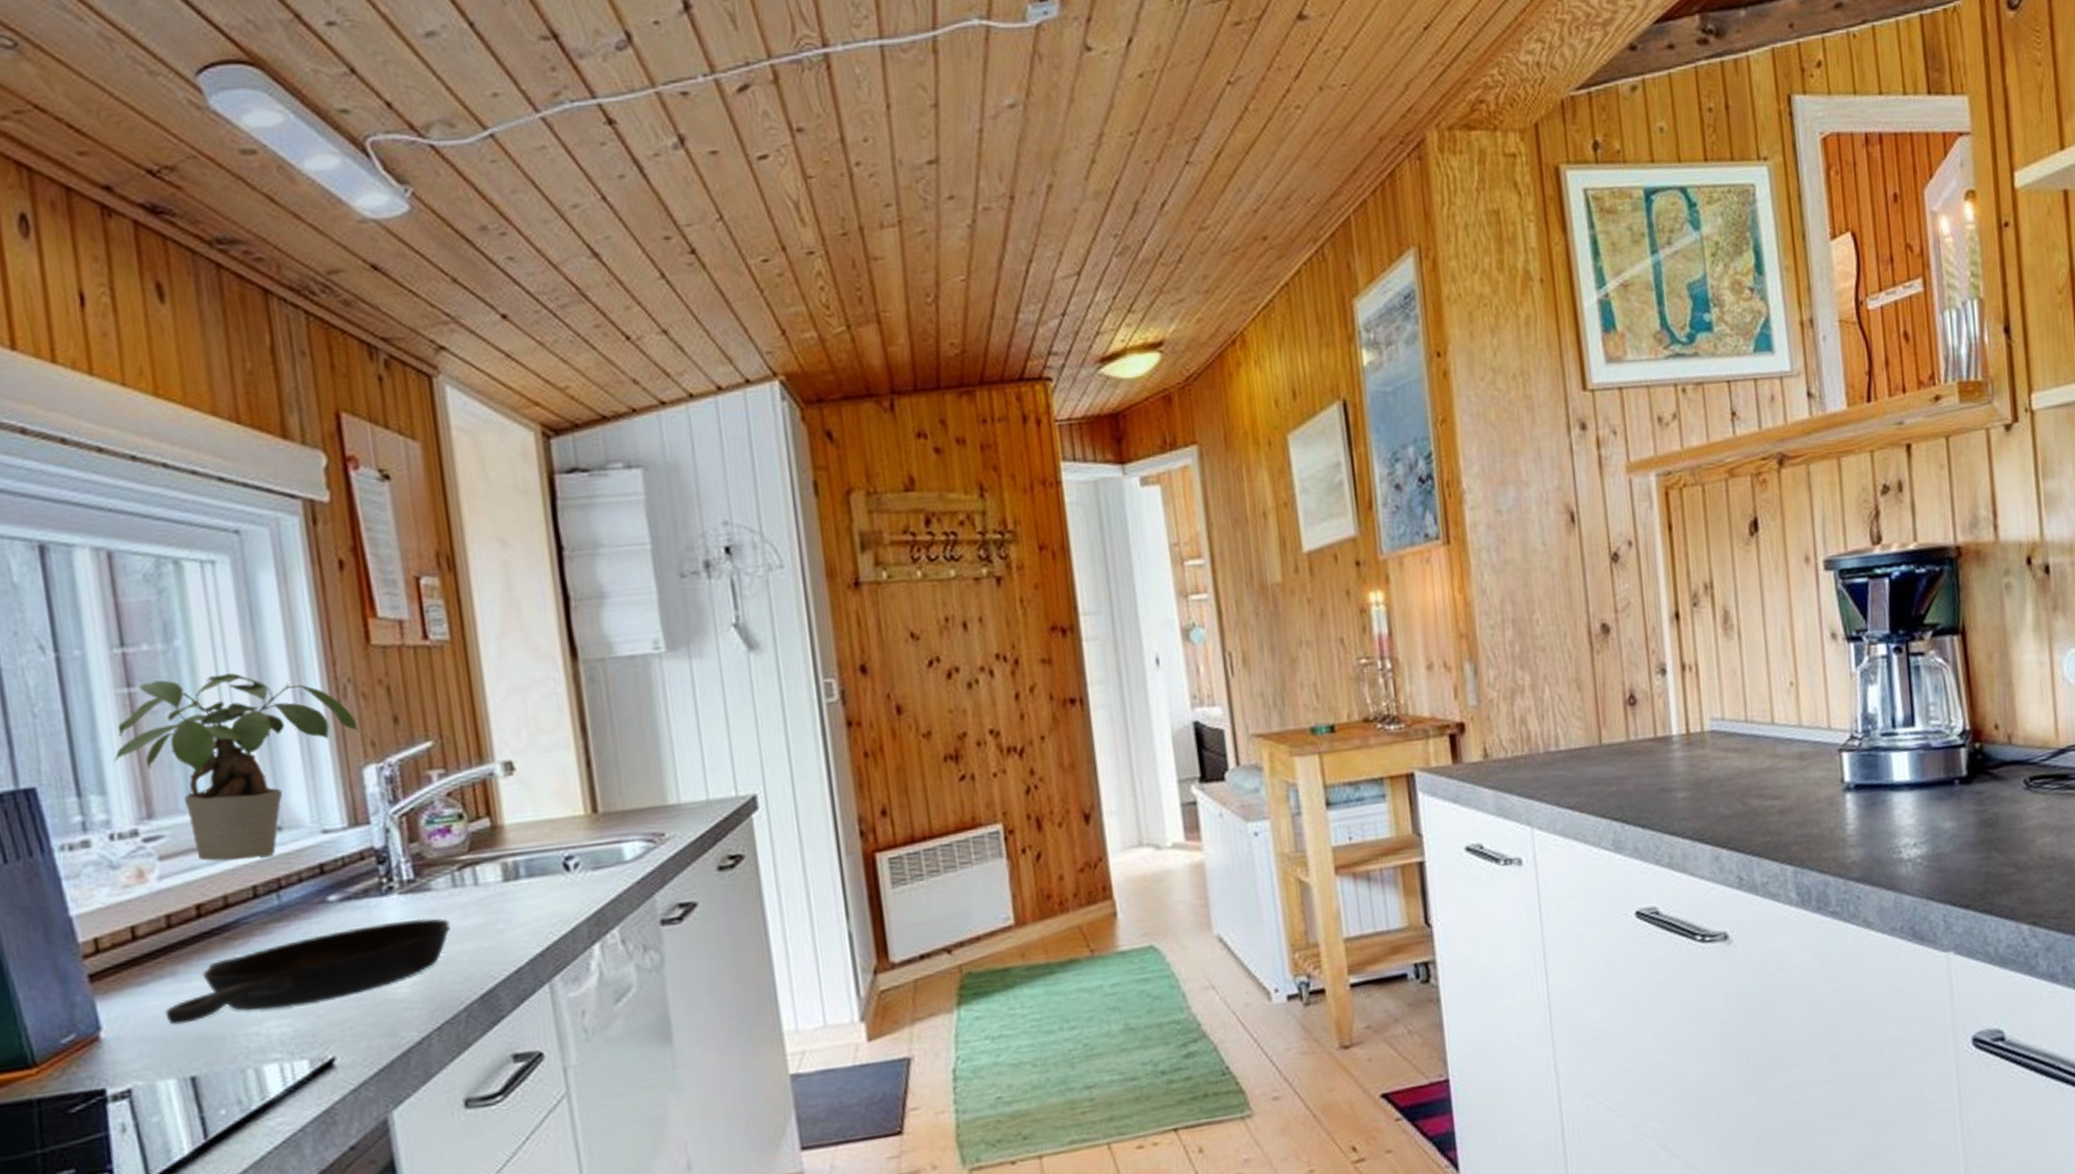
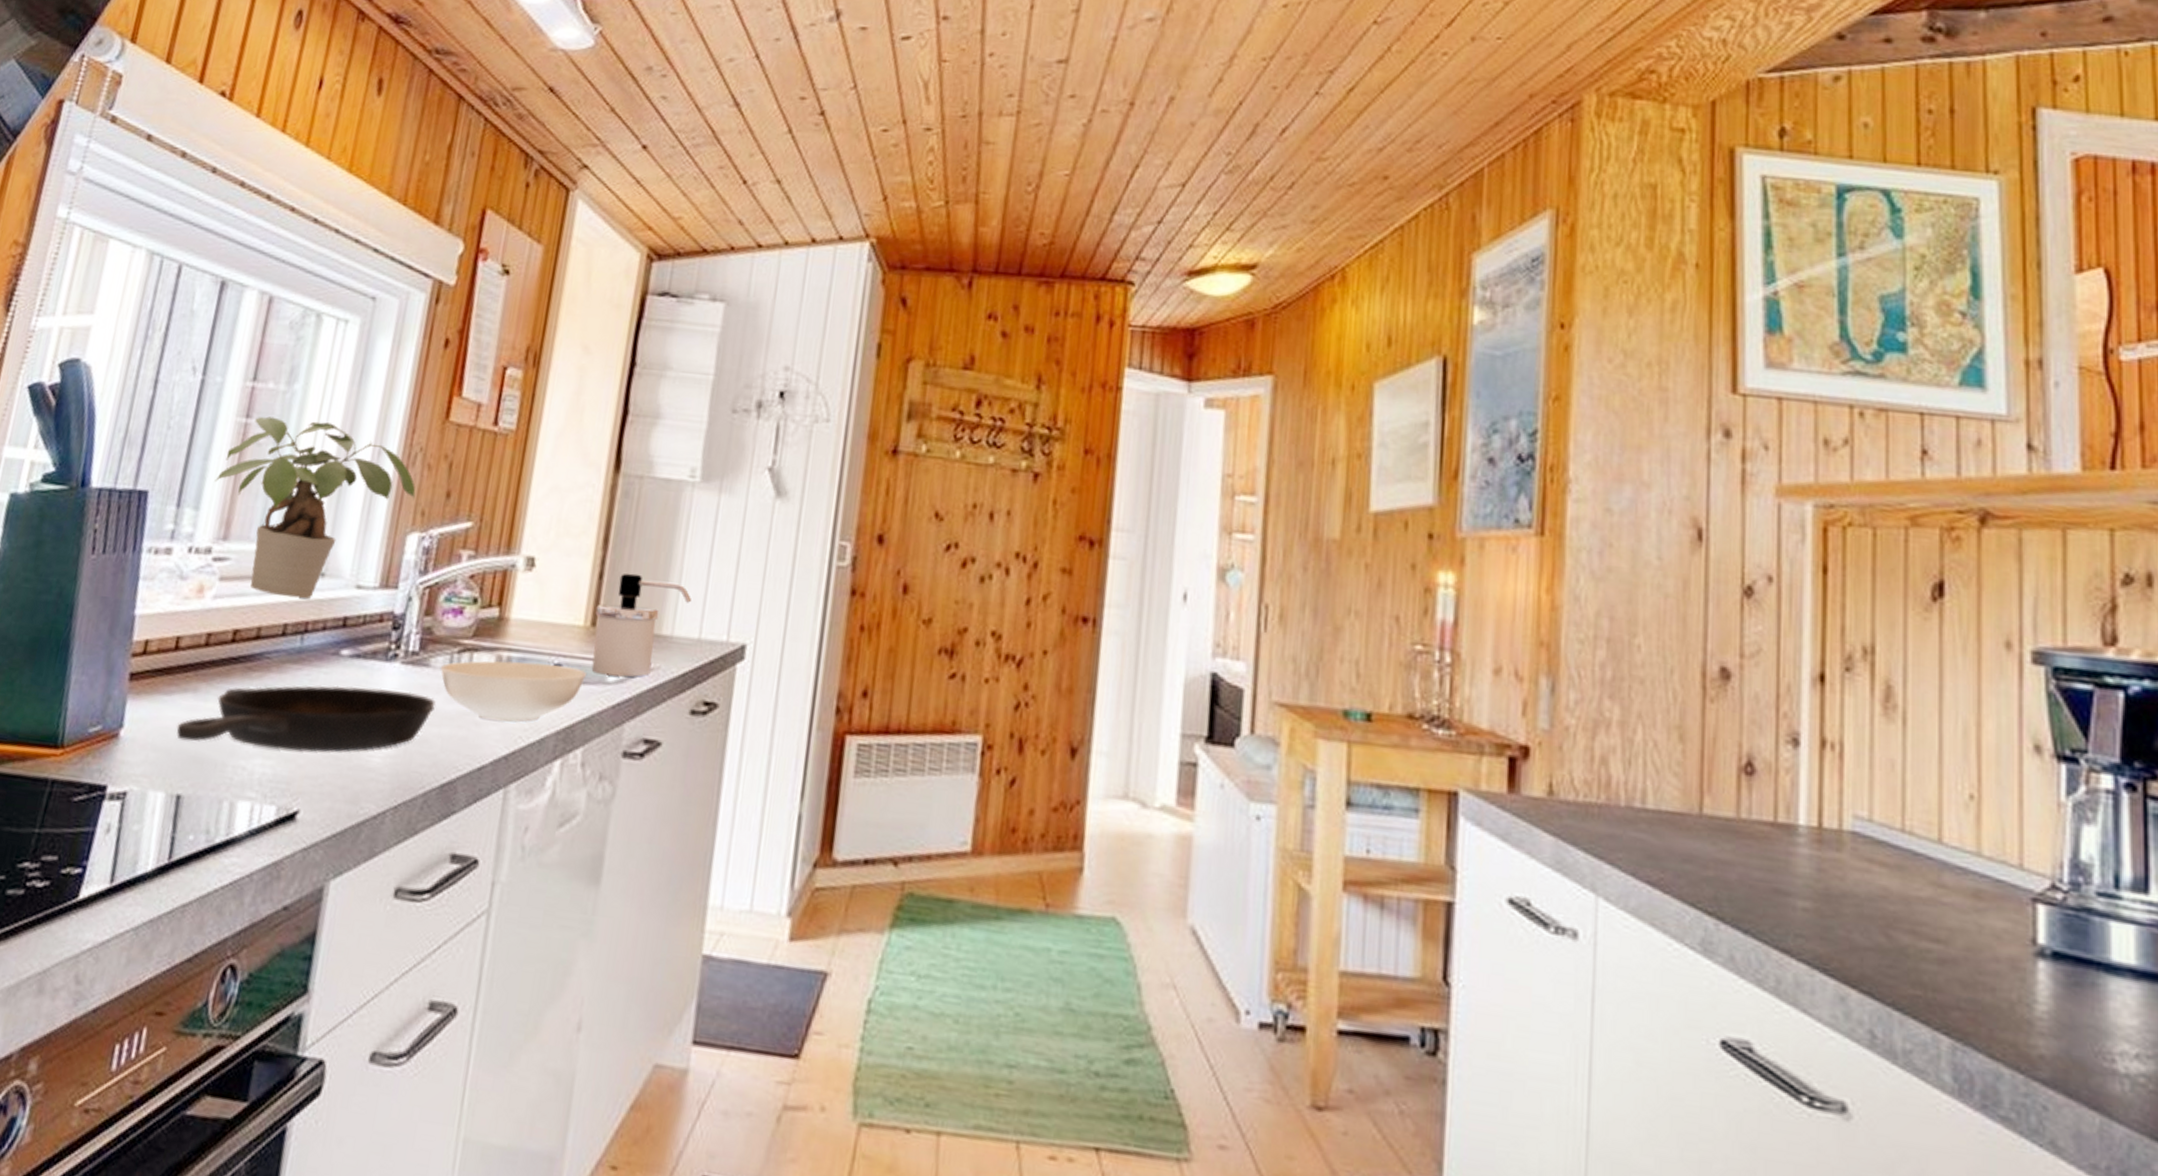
bowl: none [443,855,603,926] -> present [440,660,587,723]
soap dispenser: none [592,753,689,856] -> present [591,573,691,678]

